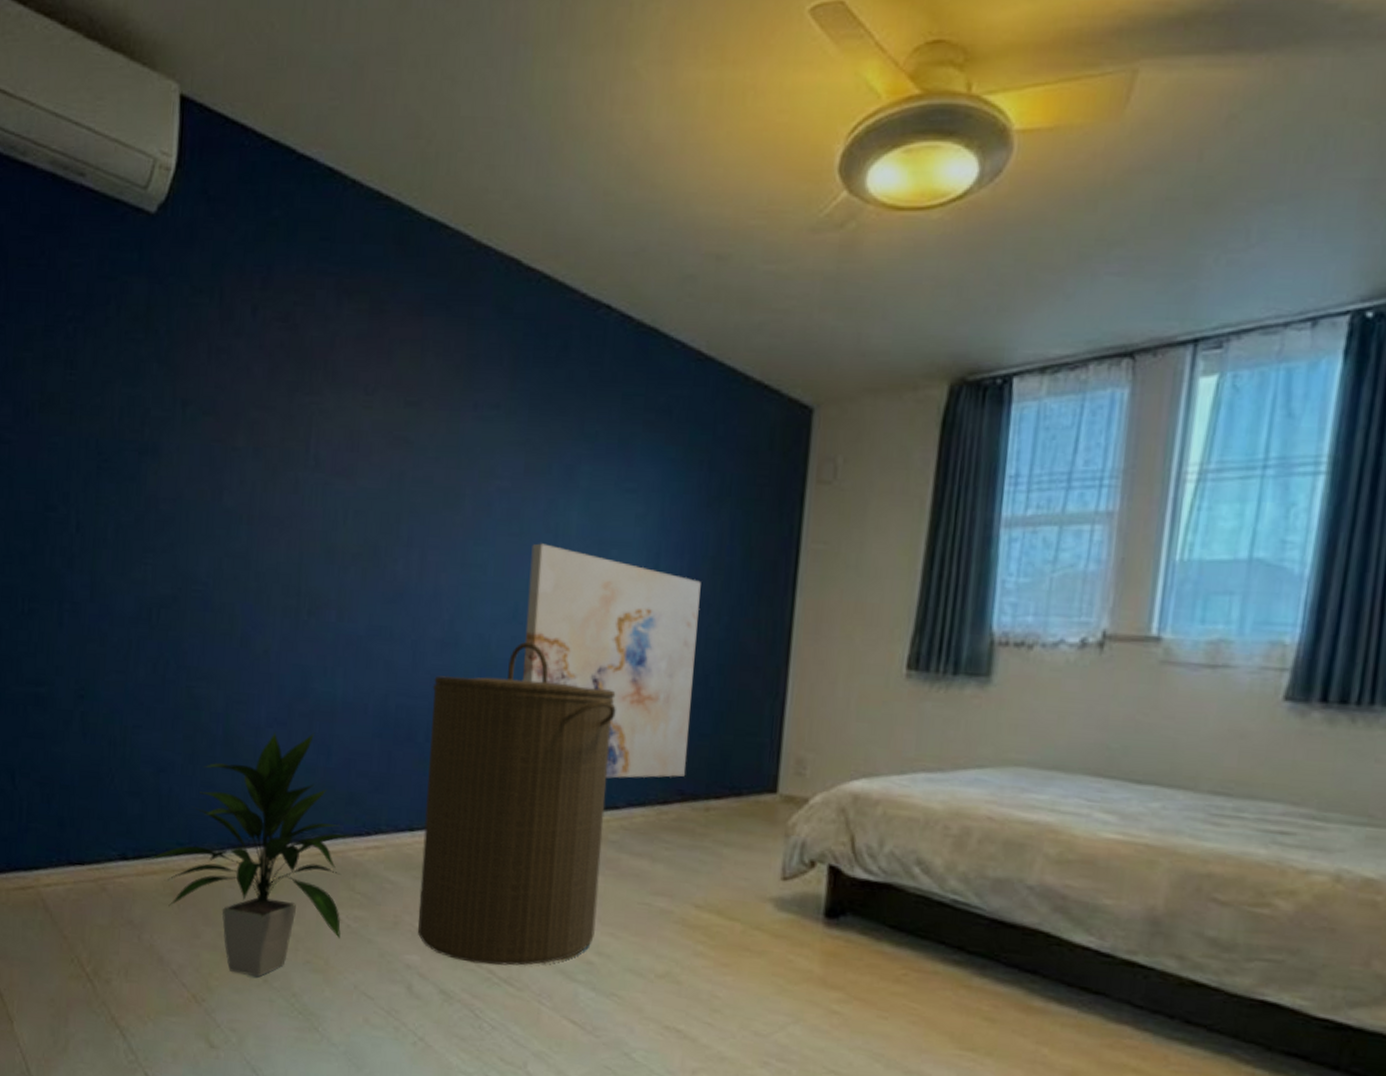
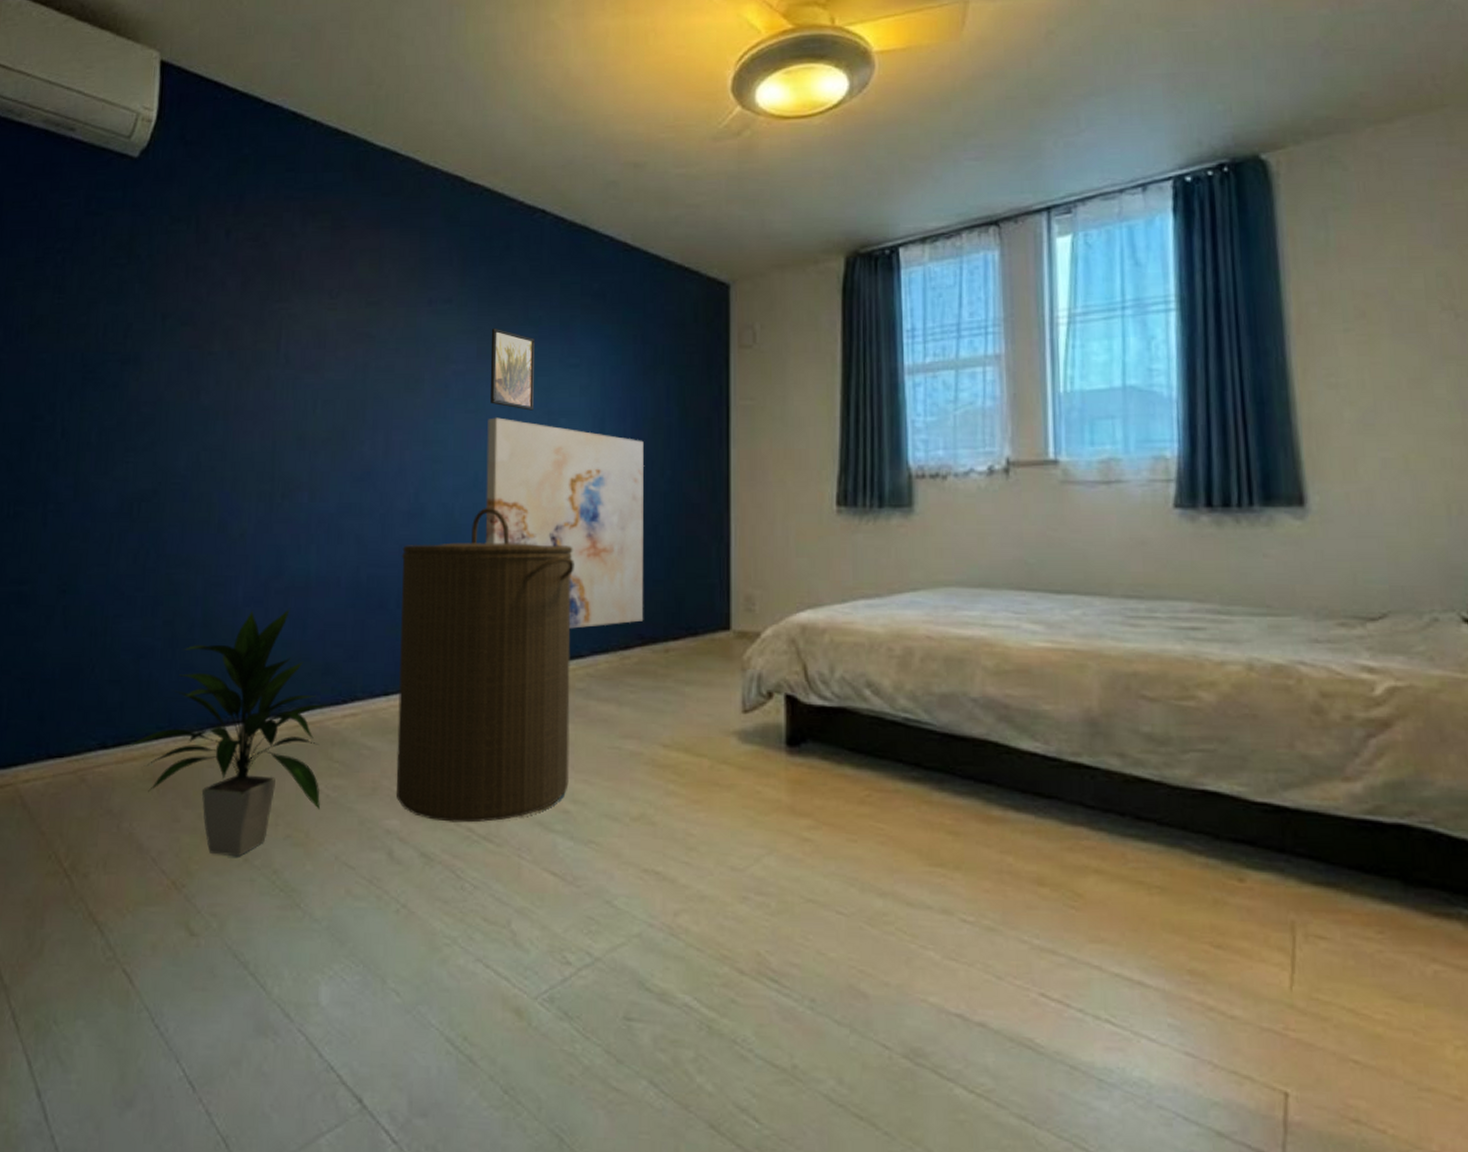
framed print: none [536,441,590,539] -> present [490,328,536,411]

